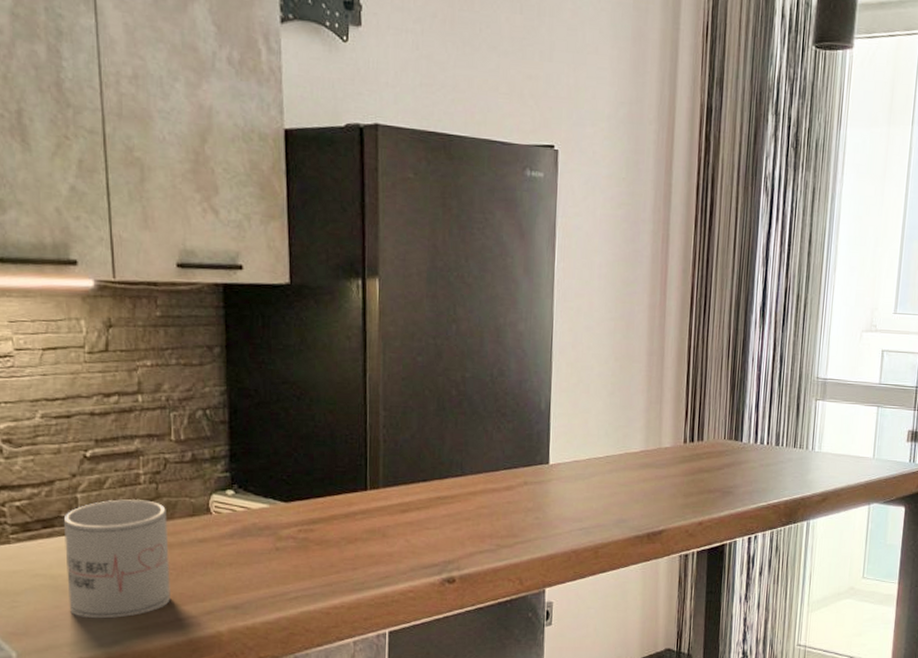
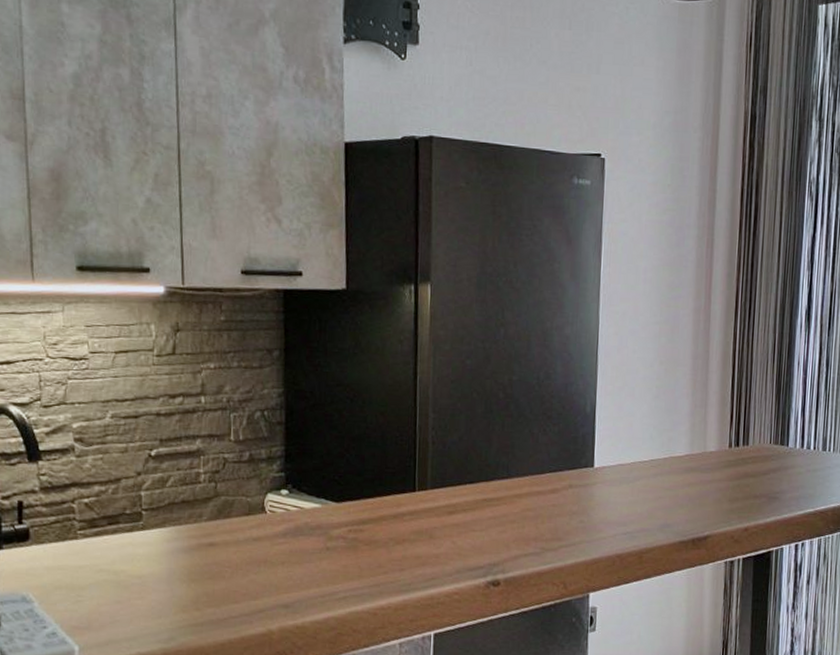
mug: present [63,499,170,619] -> none [127,497,226,615]

